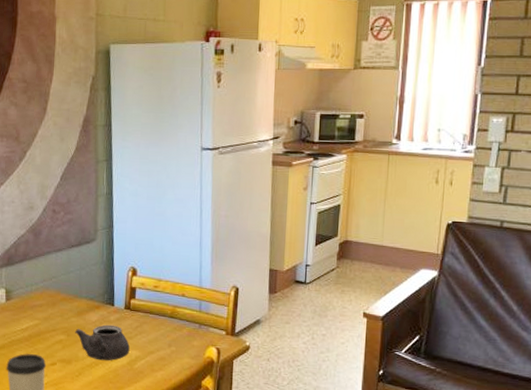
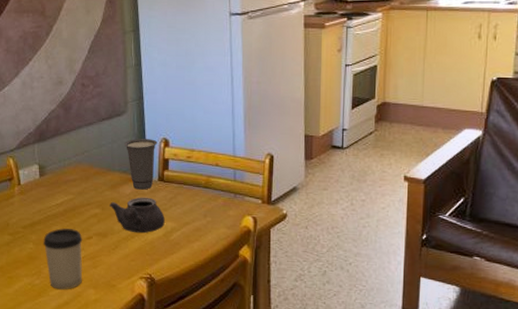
cup: none [92,266,126,318] -> present [123,139,158,190]

